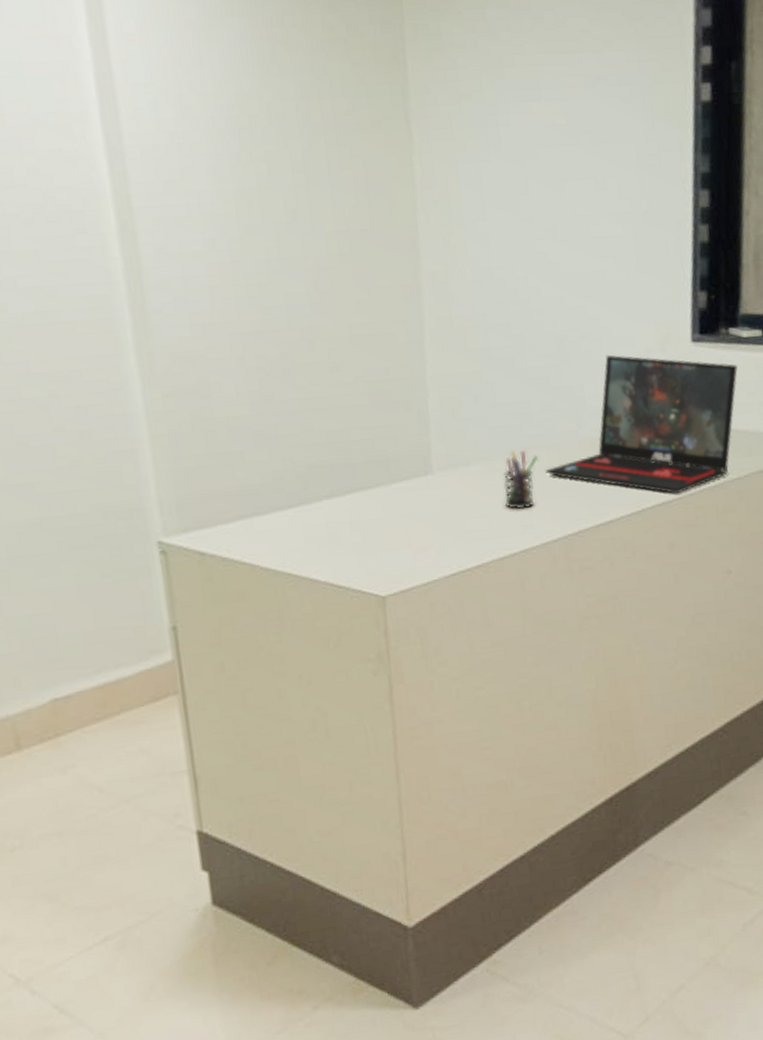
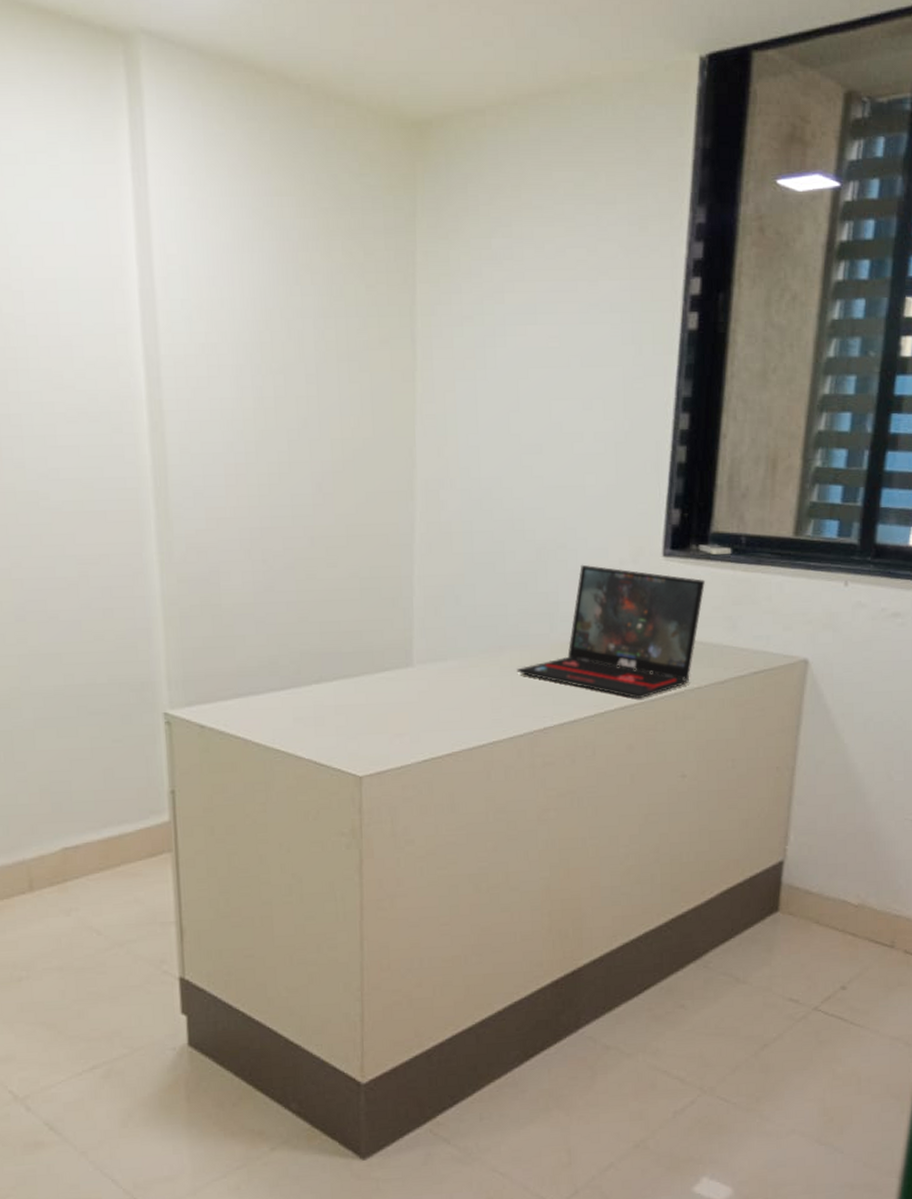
pen holder: present [503,450,539,510] -> none [476,649,511,705]

